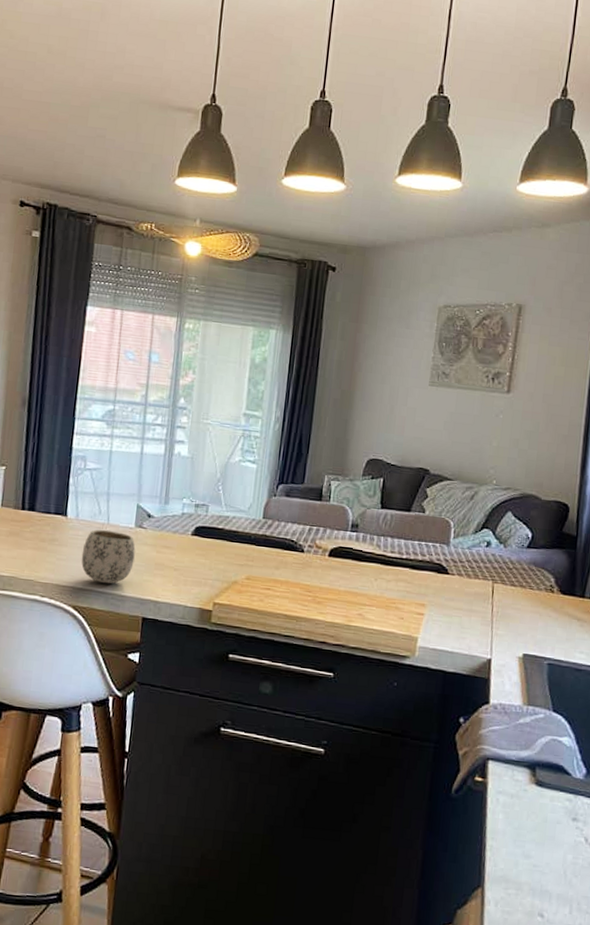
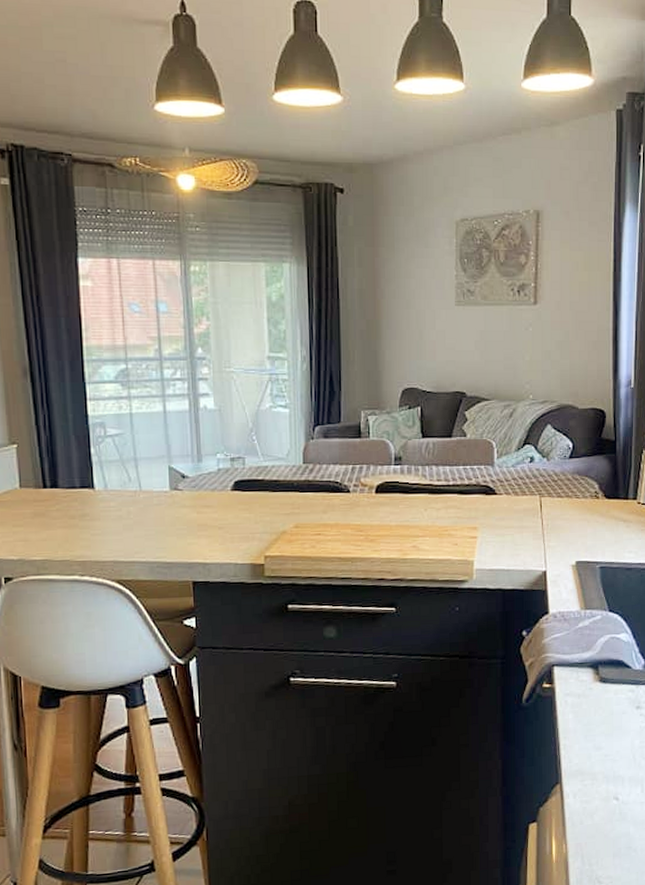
mug: present [81,529,136,584] -> none [117,497,175,553]

